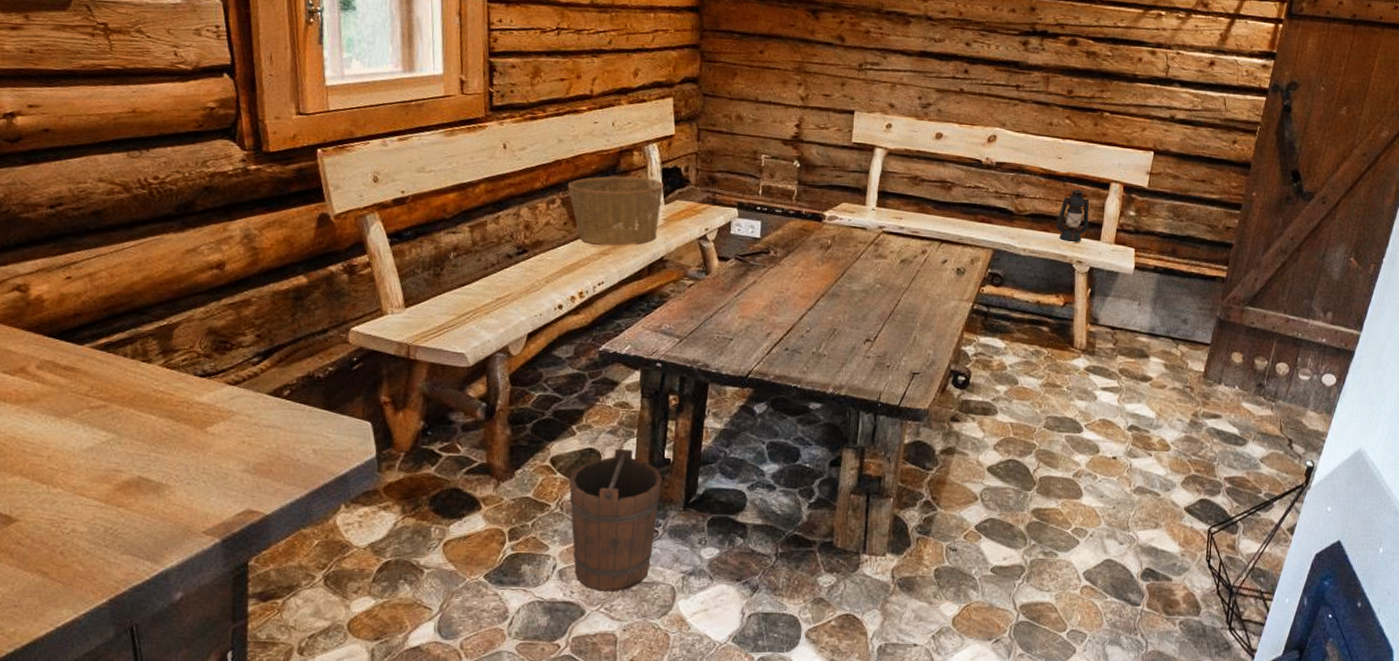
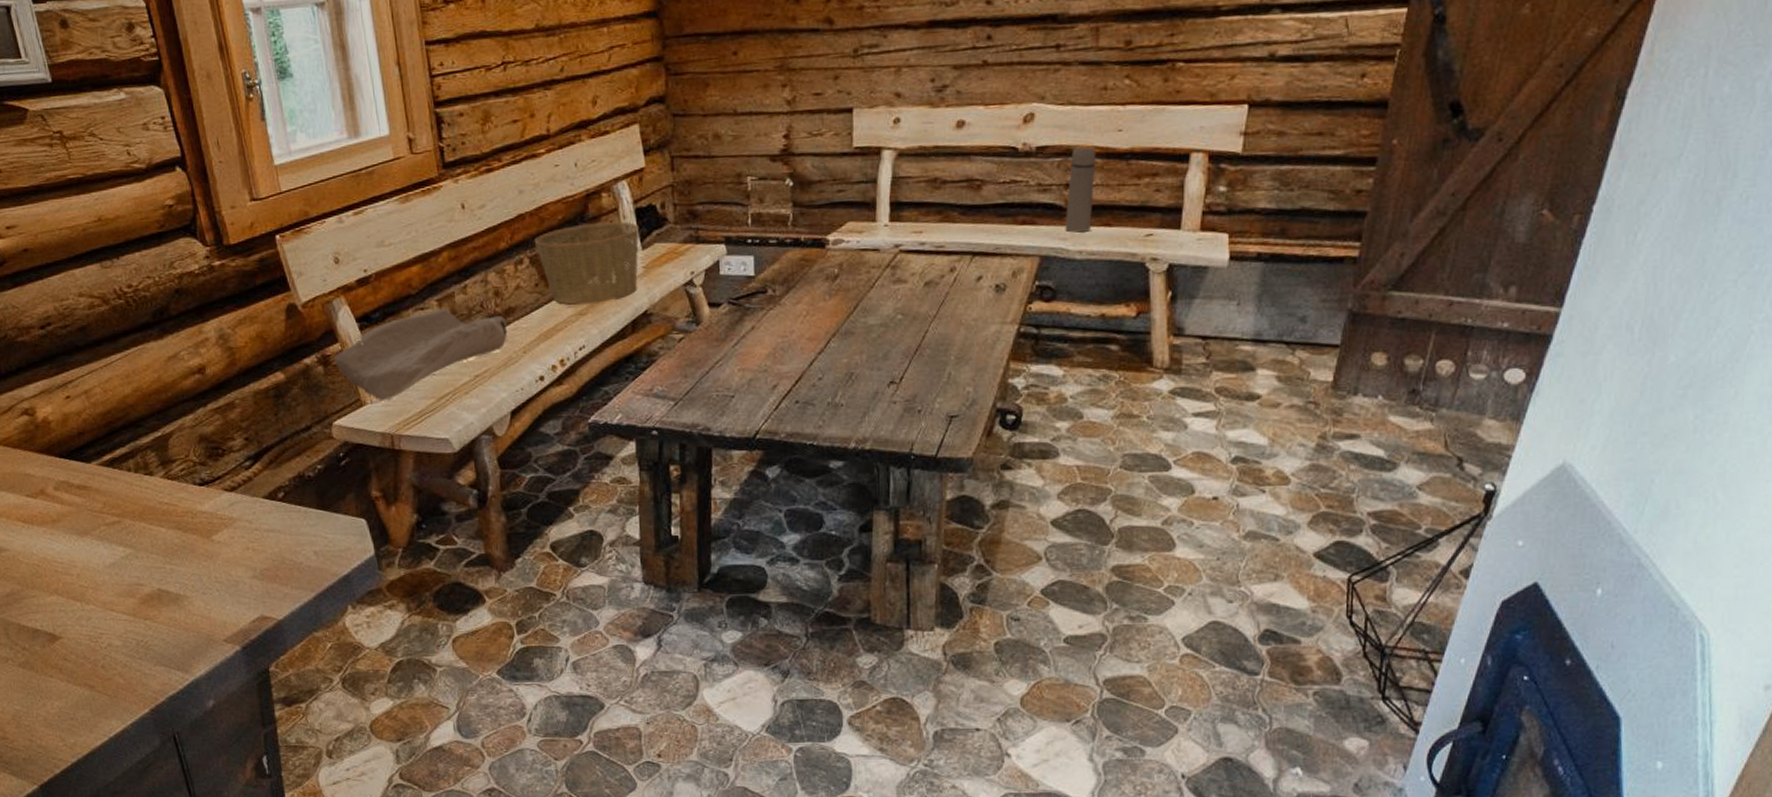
towel: none [359,234,534,312] -> present [333,308,508,400]
wooden bucket: present [568,448,662,591] -> none [571,528,672,683]
thermos: none [1014,167,1041,234] -> present [1065,147,1096,233]
lantern: present [1056,189,1090,242] -> none [1121,168,1164,235]

